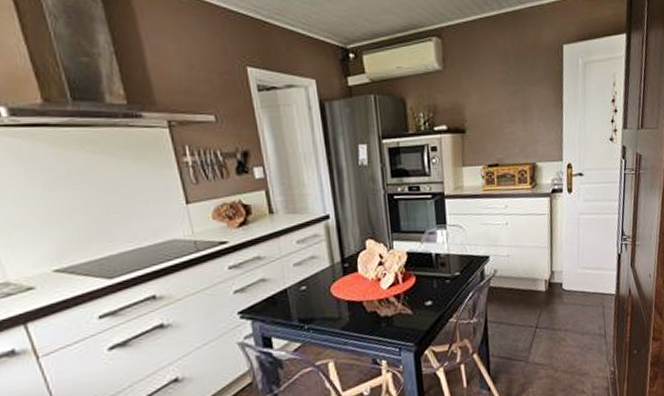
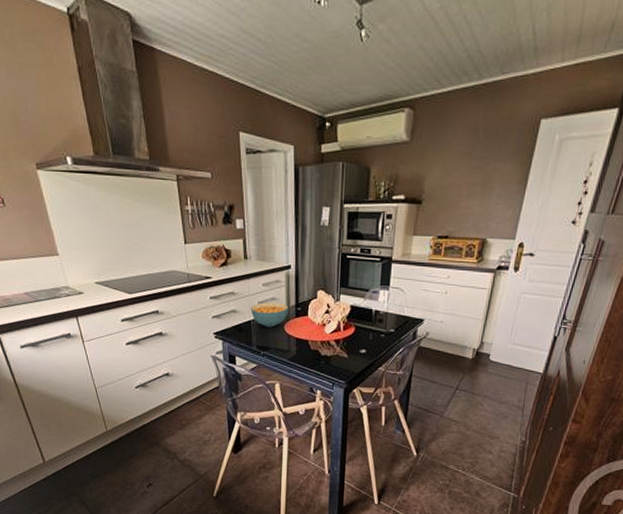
cereal bowl: none [284,261,334,294] -> present [250,302,289,328]

